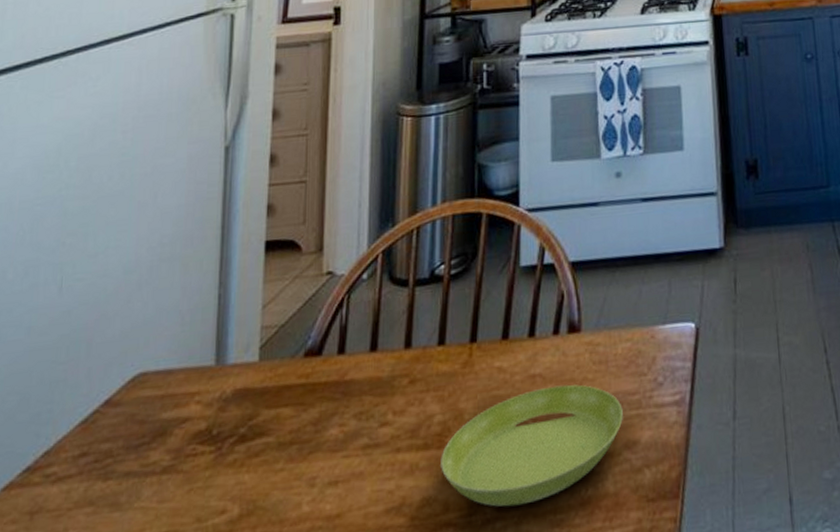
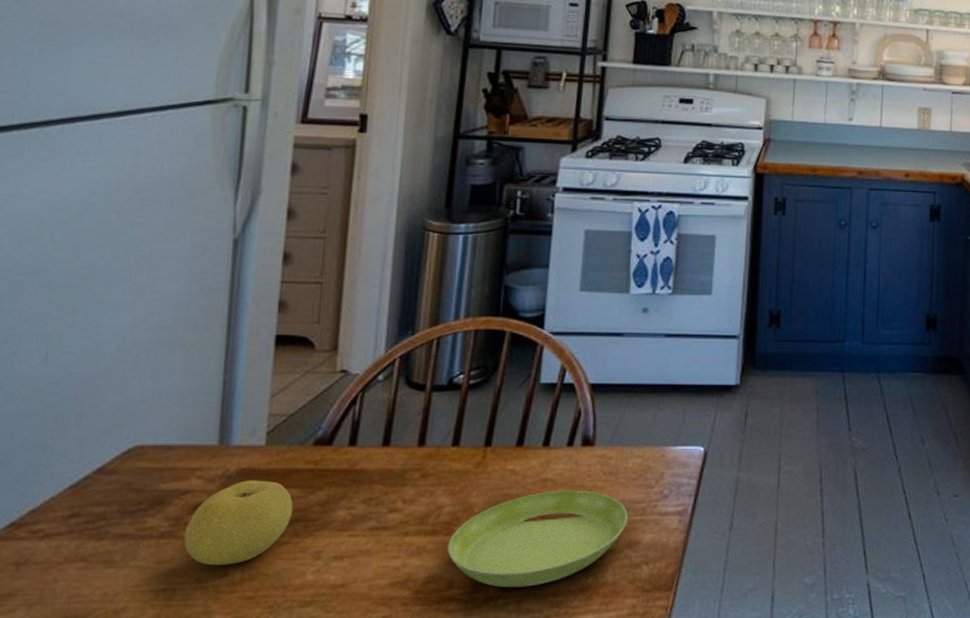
fruit: none [184,400,287,502] -> present [183,480,294,566]

